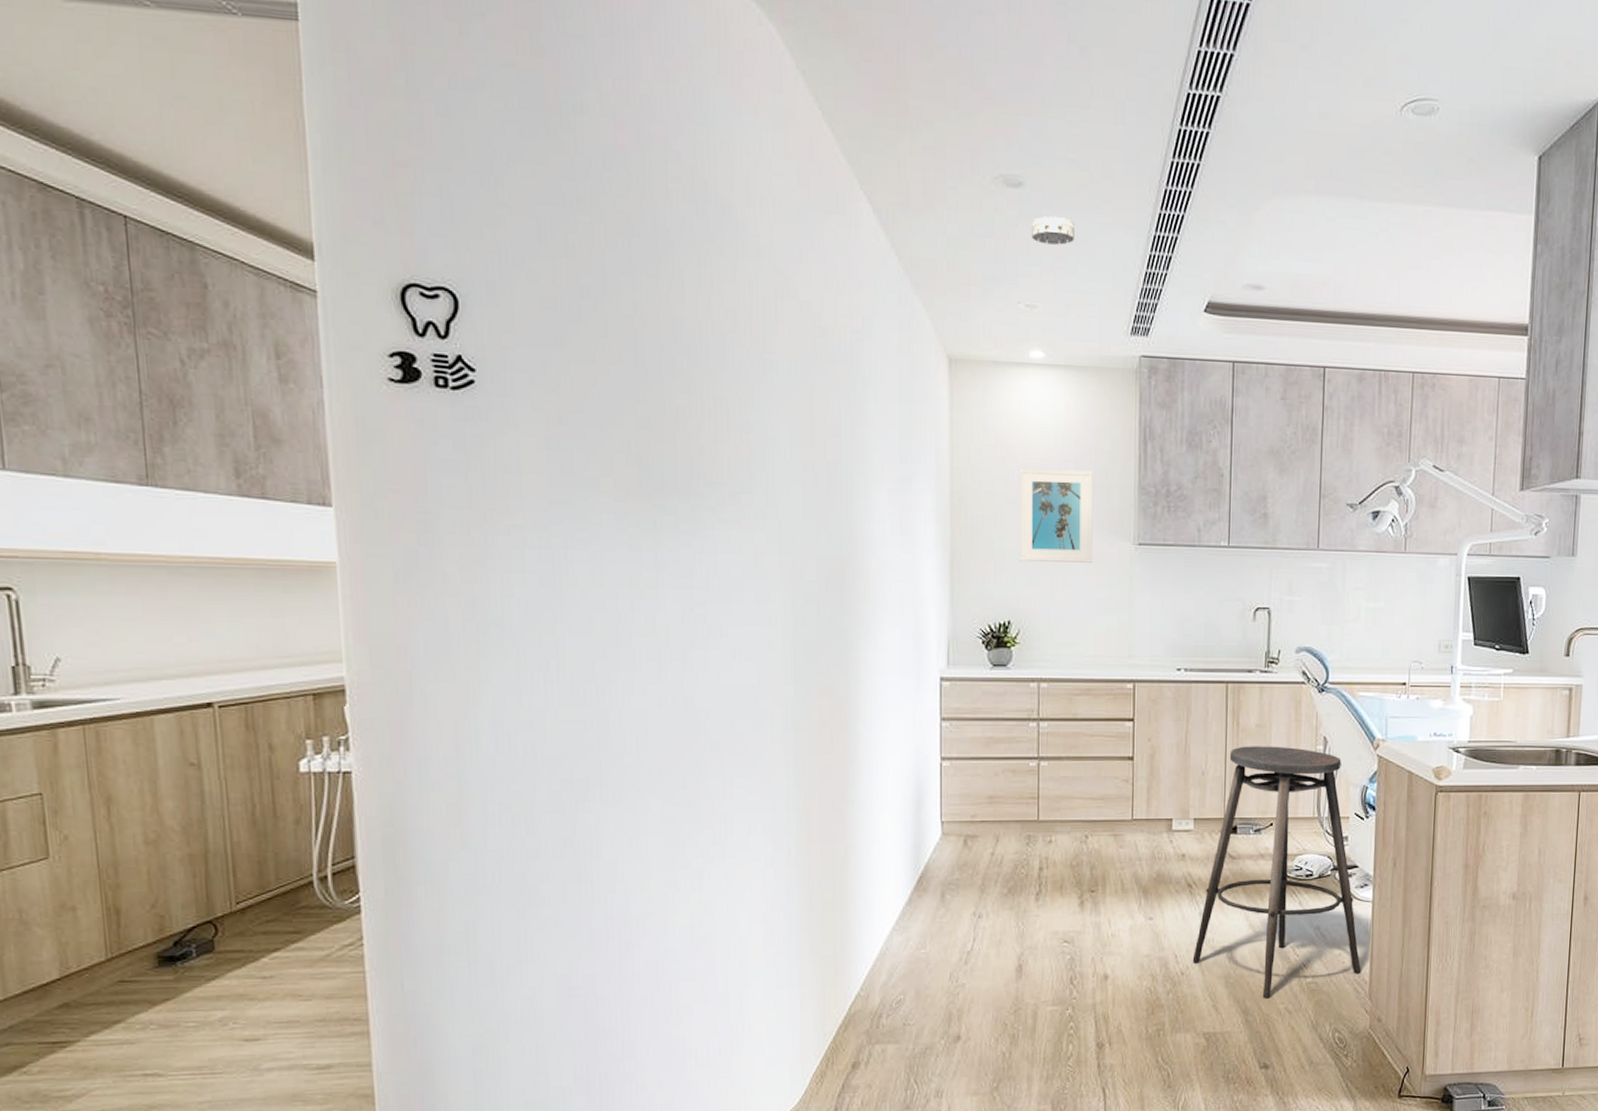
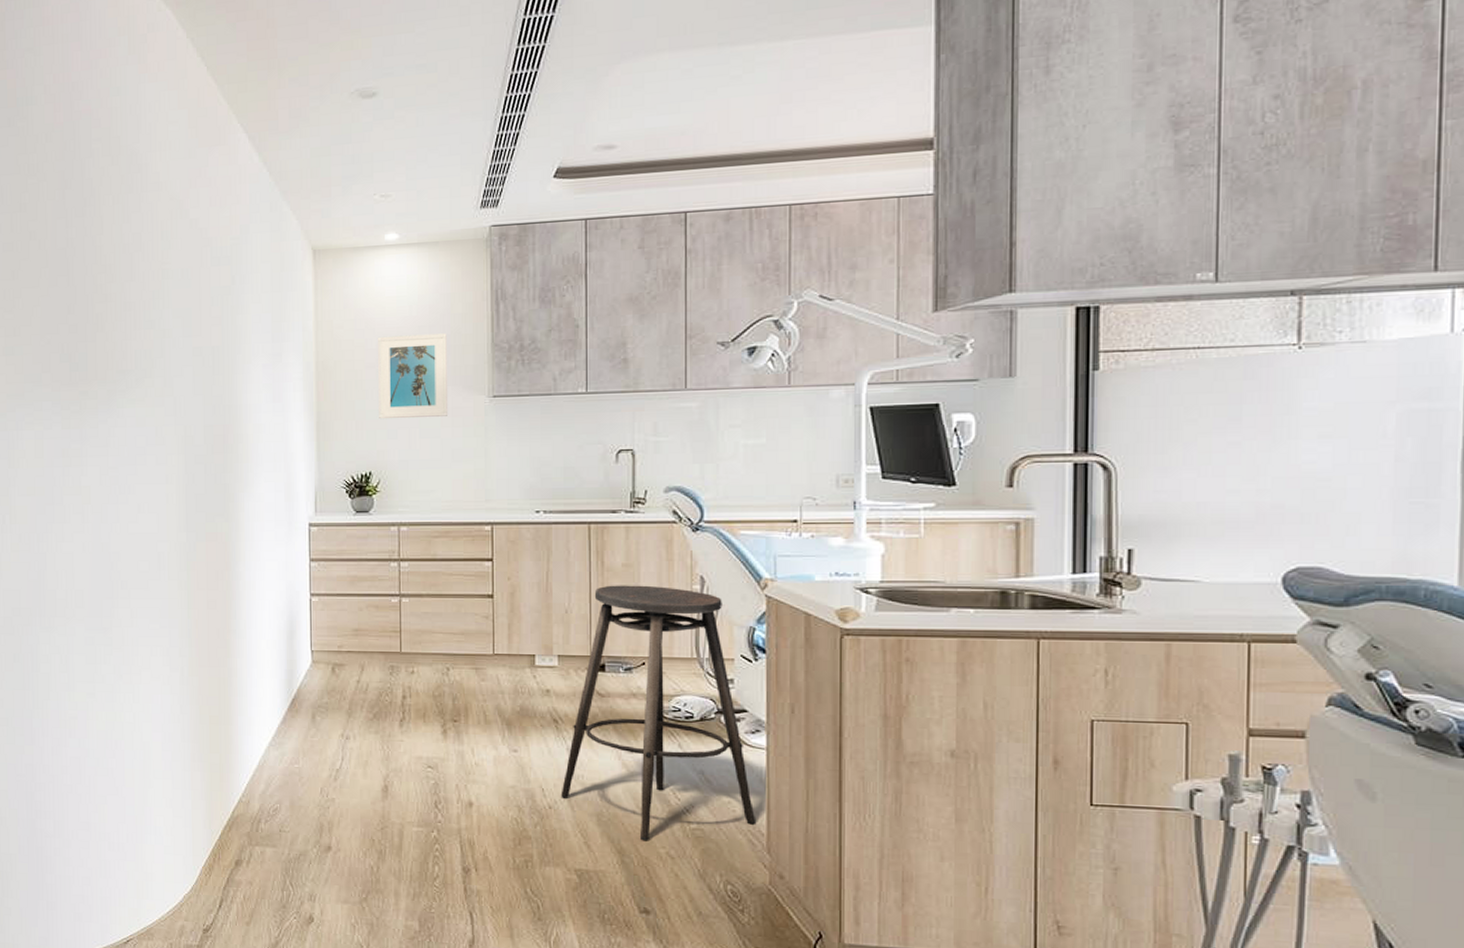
smoke detector: present [1032,215,1074,245] -> none [385,115,424,141]

